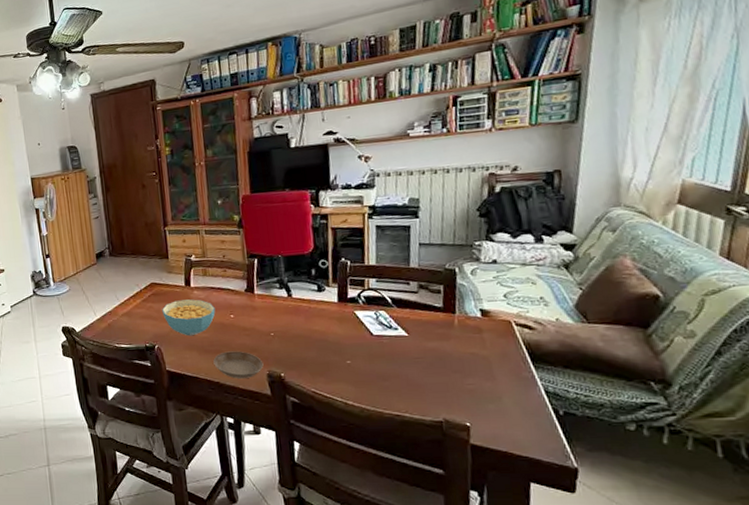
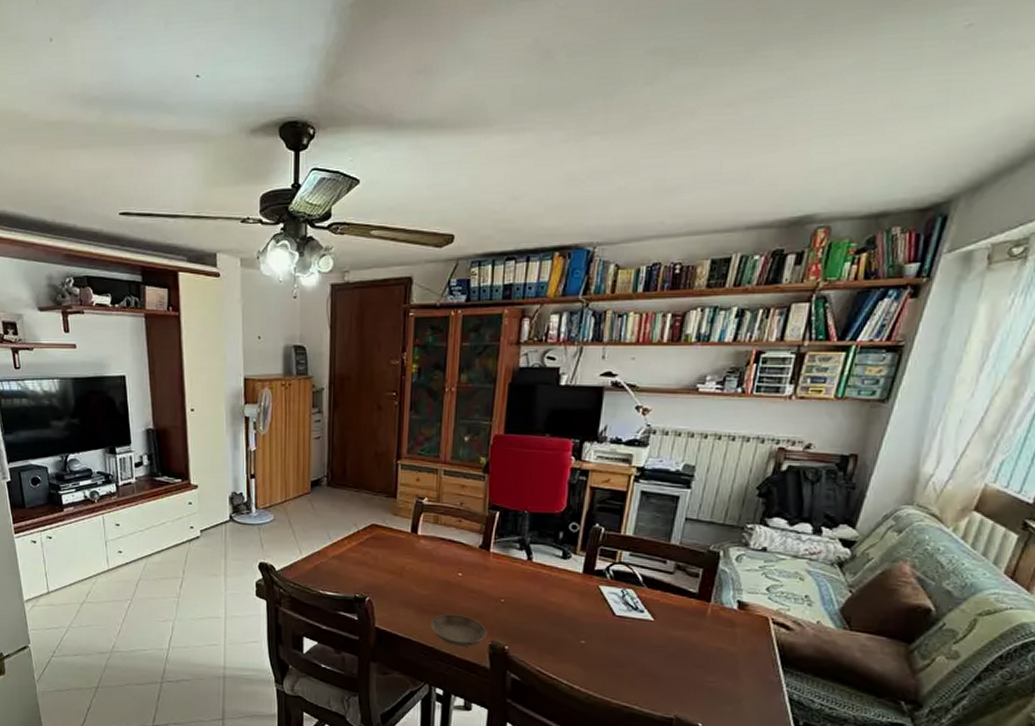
cereal bowl: present [162,299,216,336] -> none [380,548,442,592]

